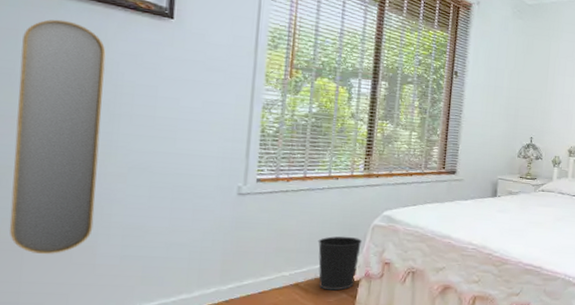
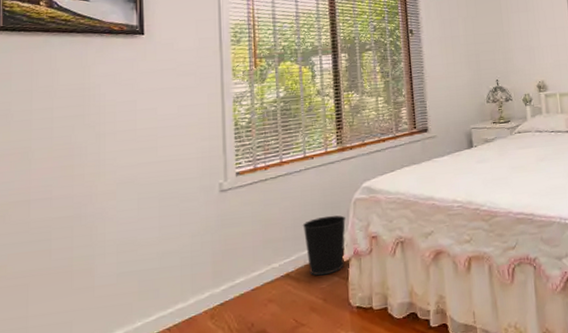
home mirror: present [9,19,106,254] -> none [14,55,90,285]

